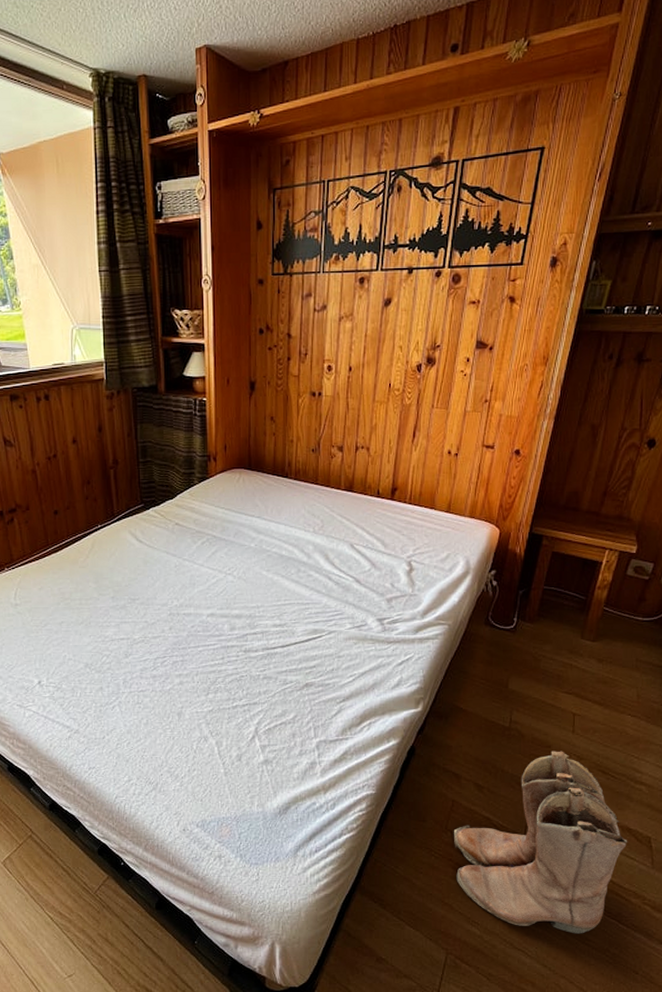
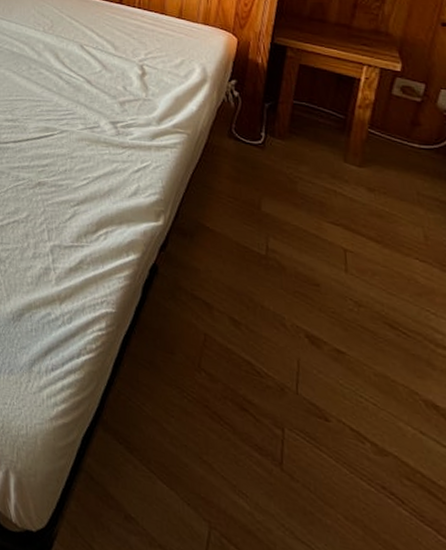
boots: present [454,751,628,934] -> none [209,290,437,539]

